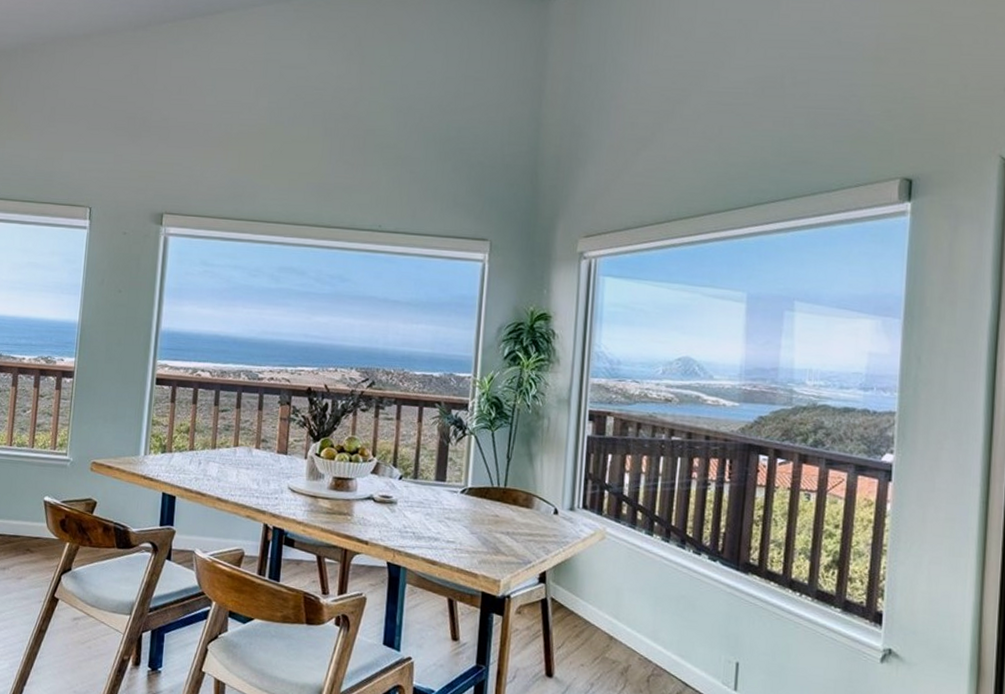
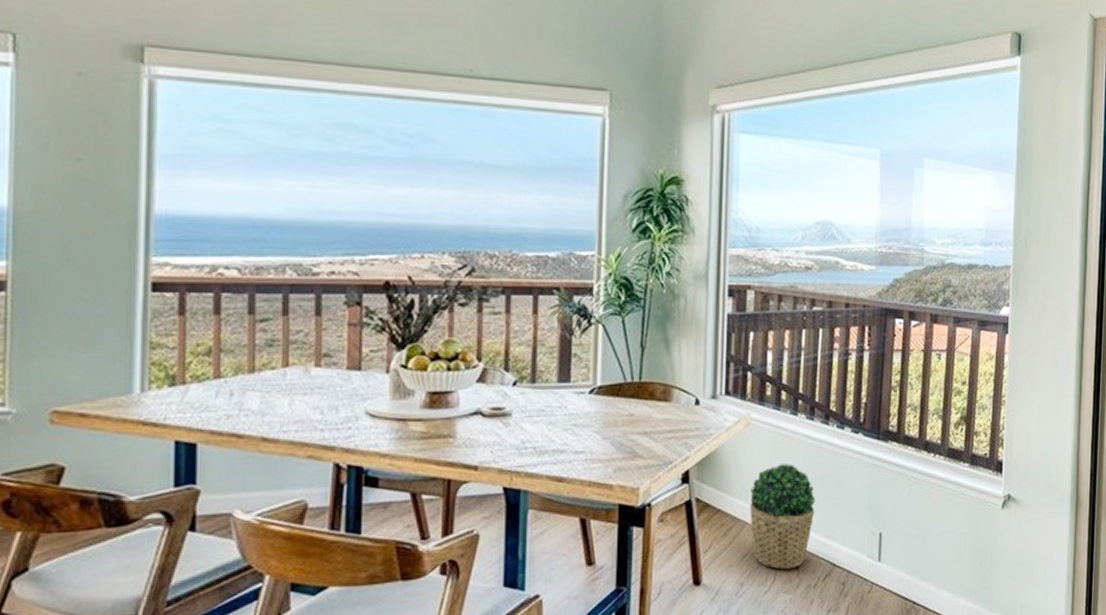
potted plant: none [602,579,669,680] -> present [750,464,815,569]

